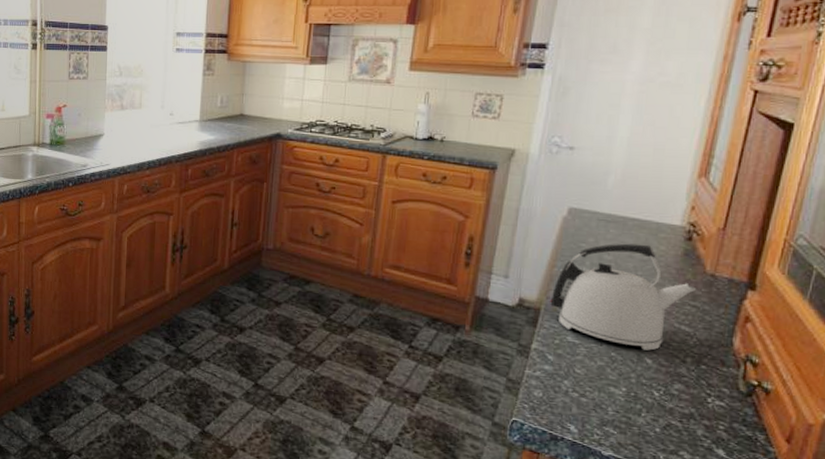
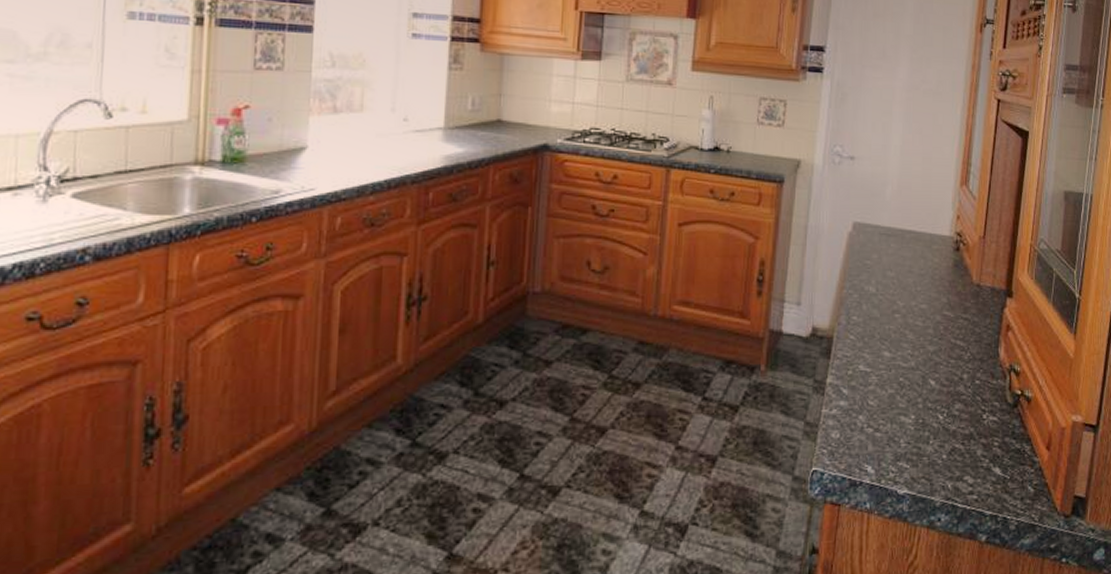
kettle: present [550,243,697,351] -> none [841,258,967,371]

